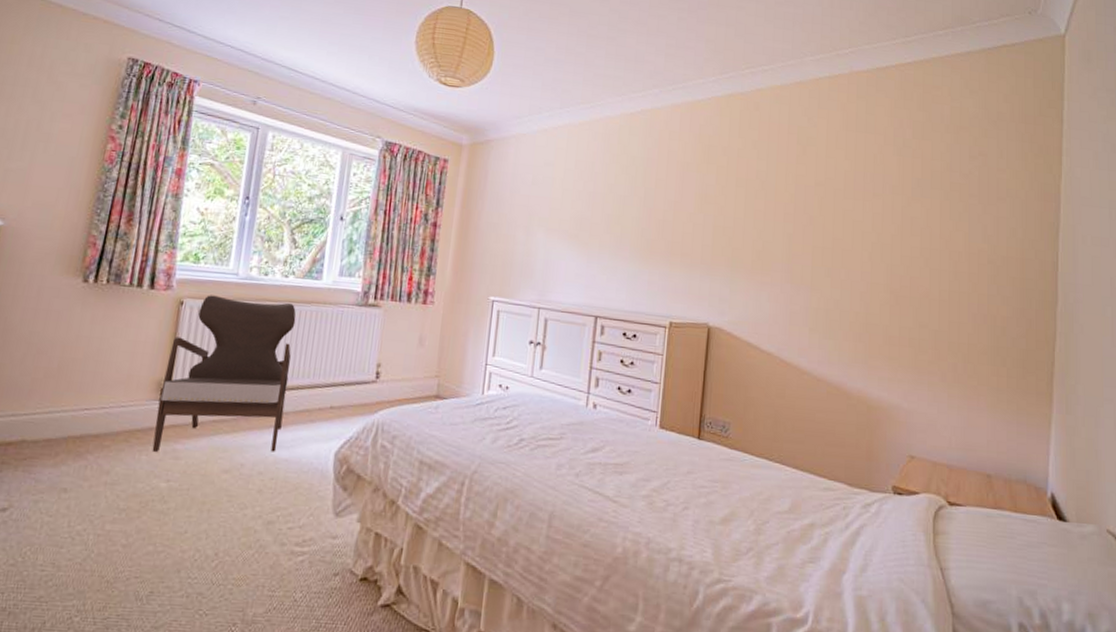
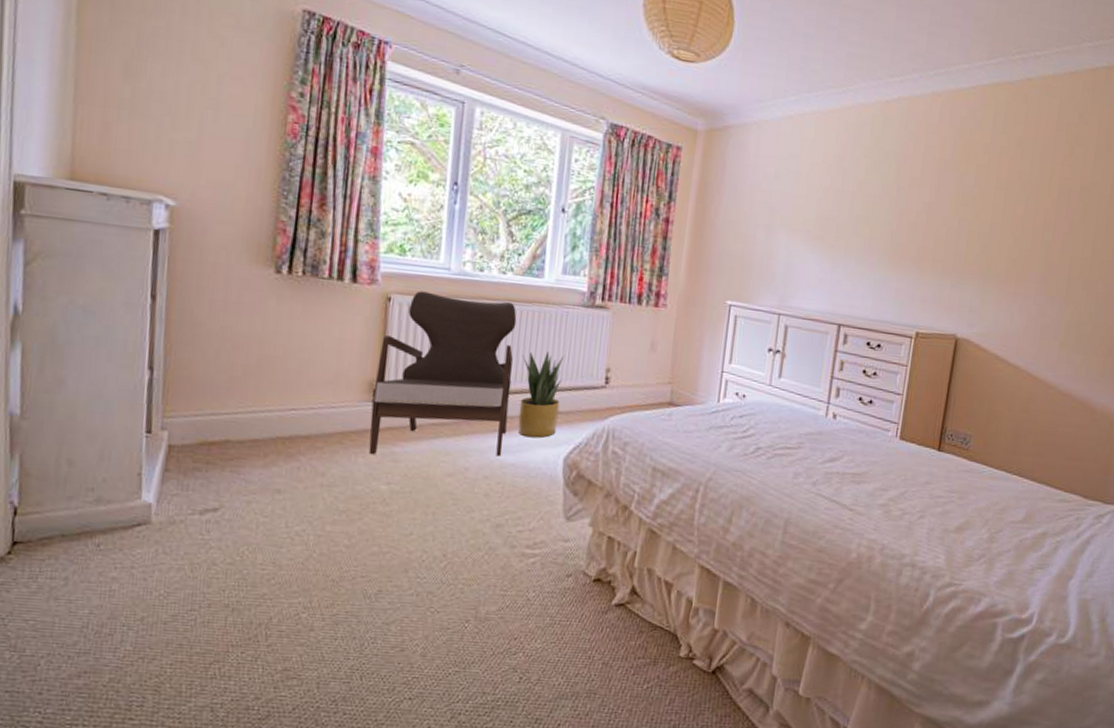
planter: none [293,349,339,434] -> present [518,352,565,439]

